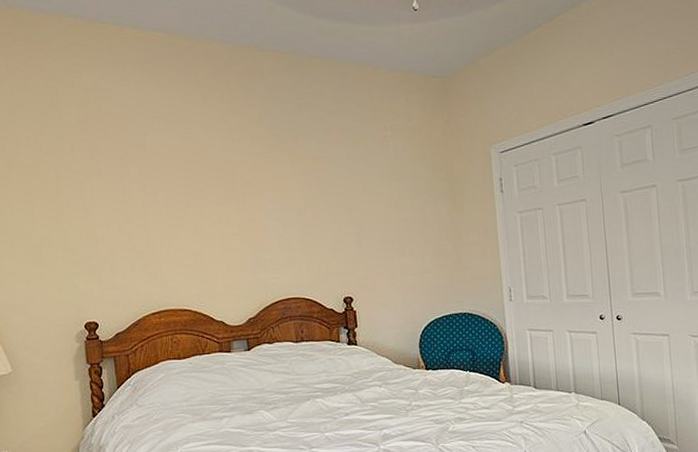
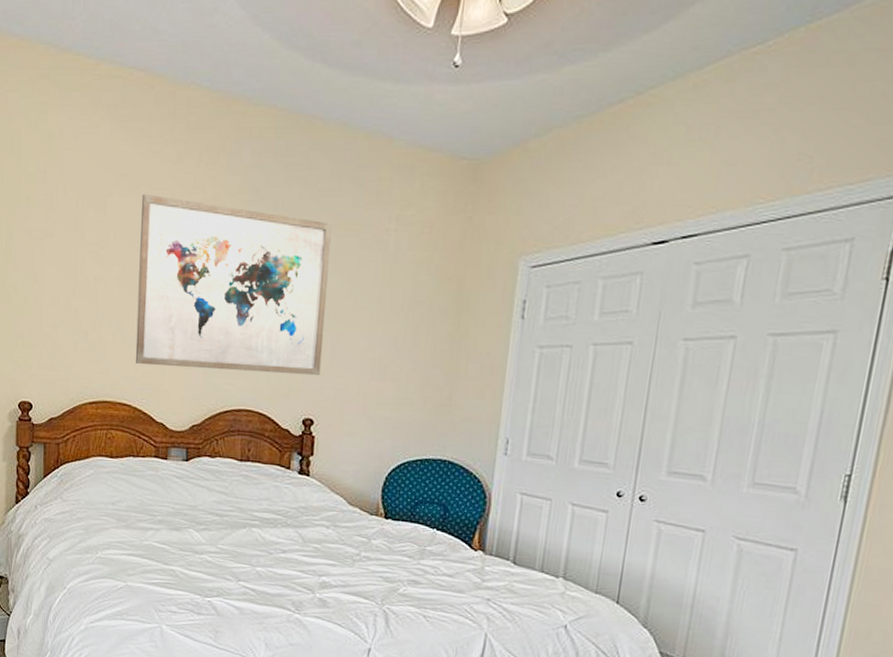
wall art: none [175,129,352,274] -> present [135,193,332,376]

